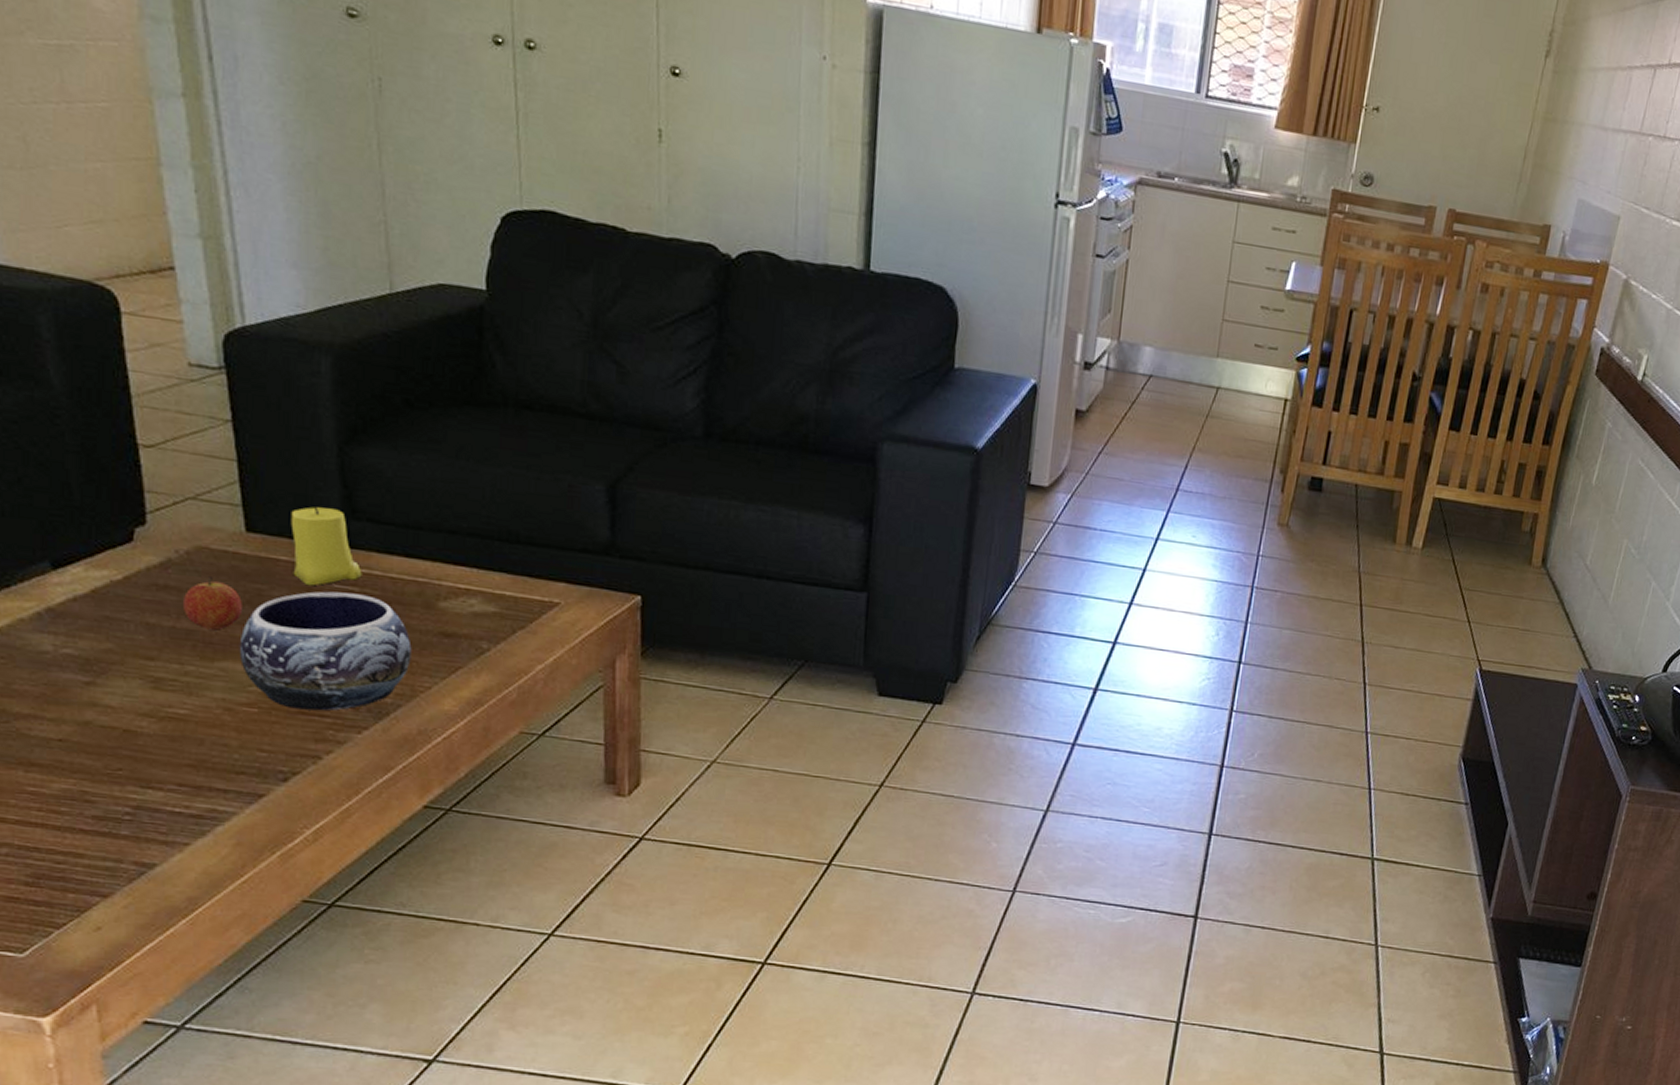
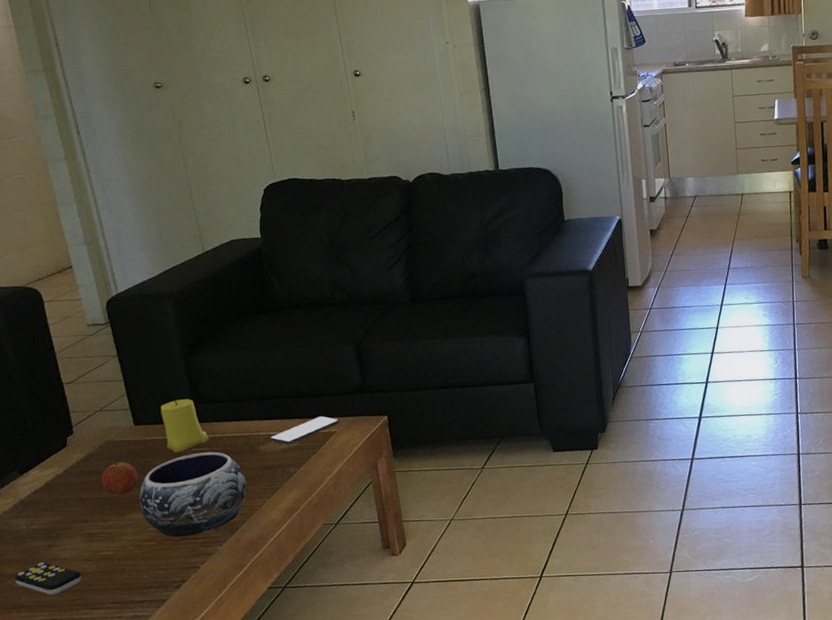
remote control: none [25,705,134,757] -> present [14,562,82,595]
smartphone: none [457,576,569,608] -> present [270,416,341,445]

